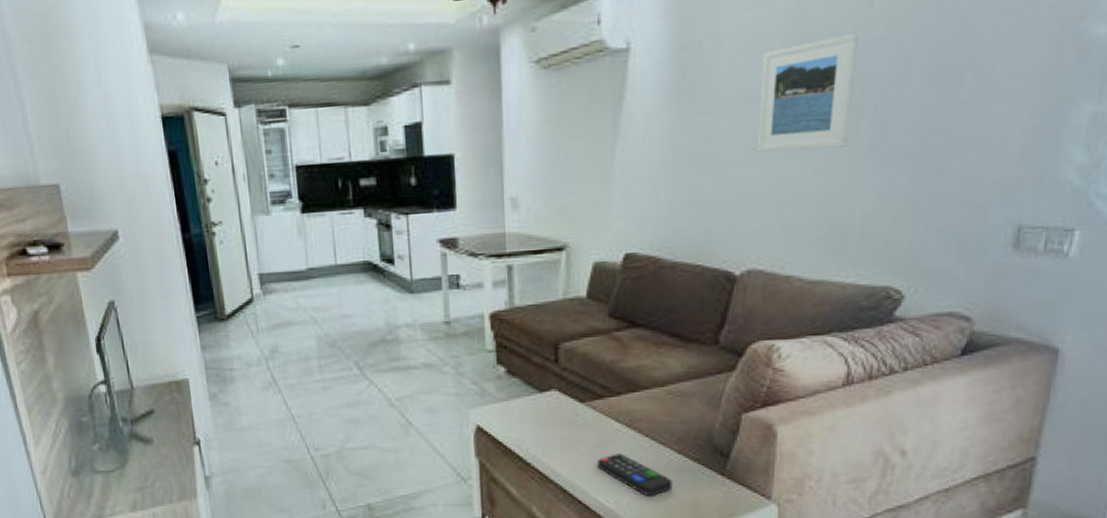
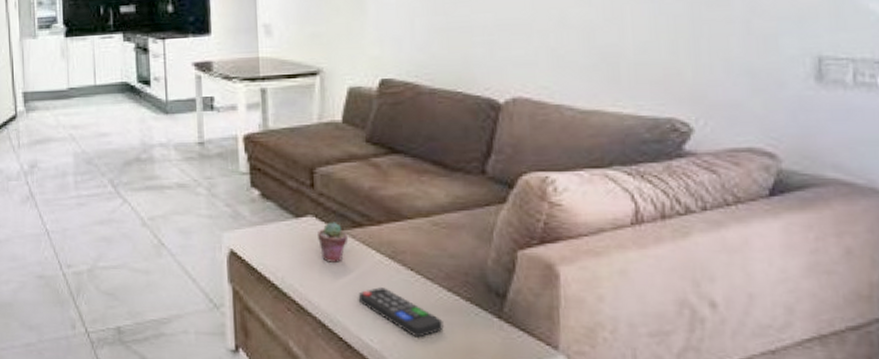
potted succulent: none [561,395,589,433] -> present [318,222,348,262]

